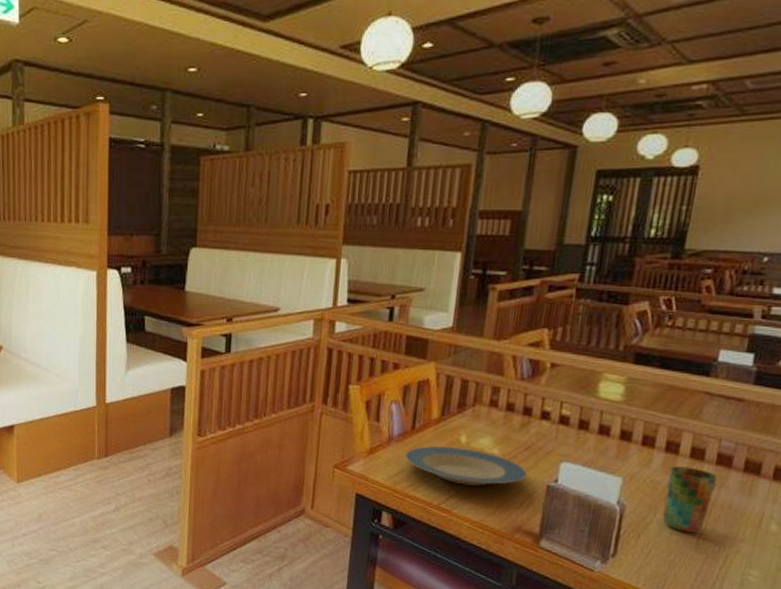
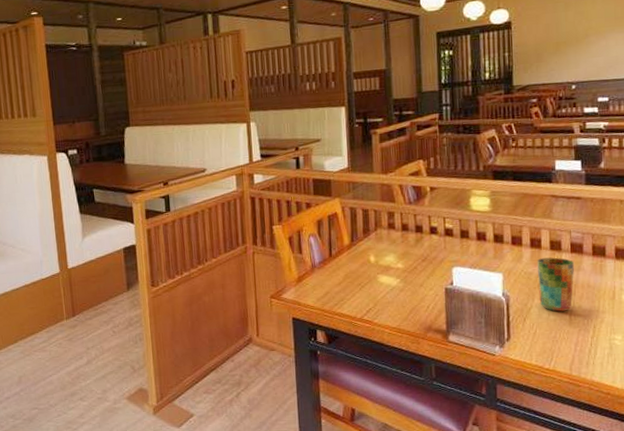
plate: present [405,446,528,486] -> none [328,266,429,298]

